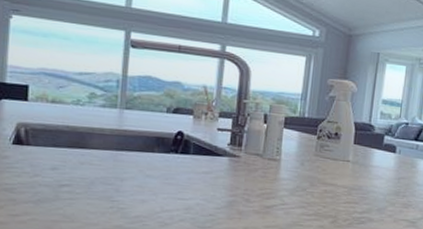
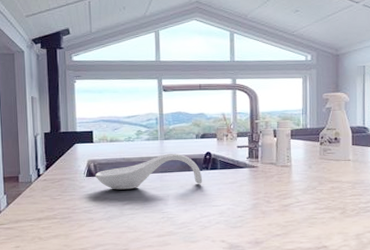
spoon rest: none [26,126,170,170] -> present [95,153,203,190]

